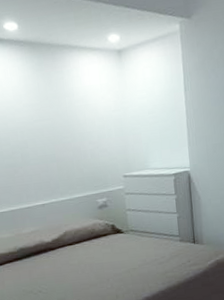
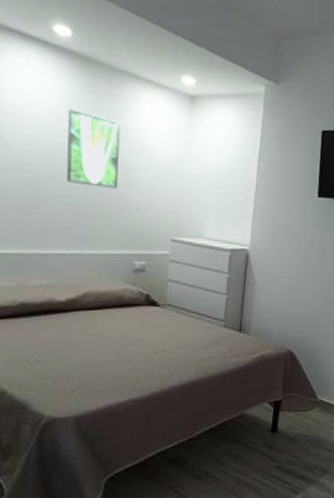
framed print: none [26,87,74,147] -> present [66,109,121,189]

